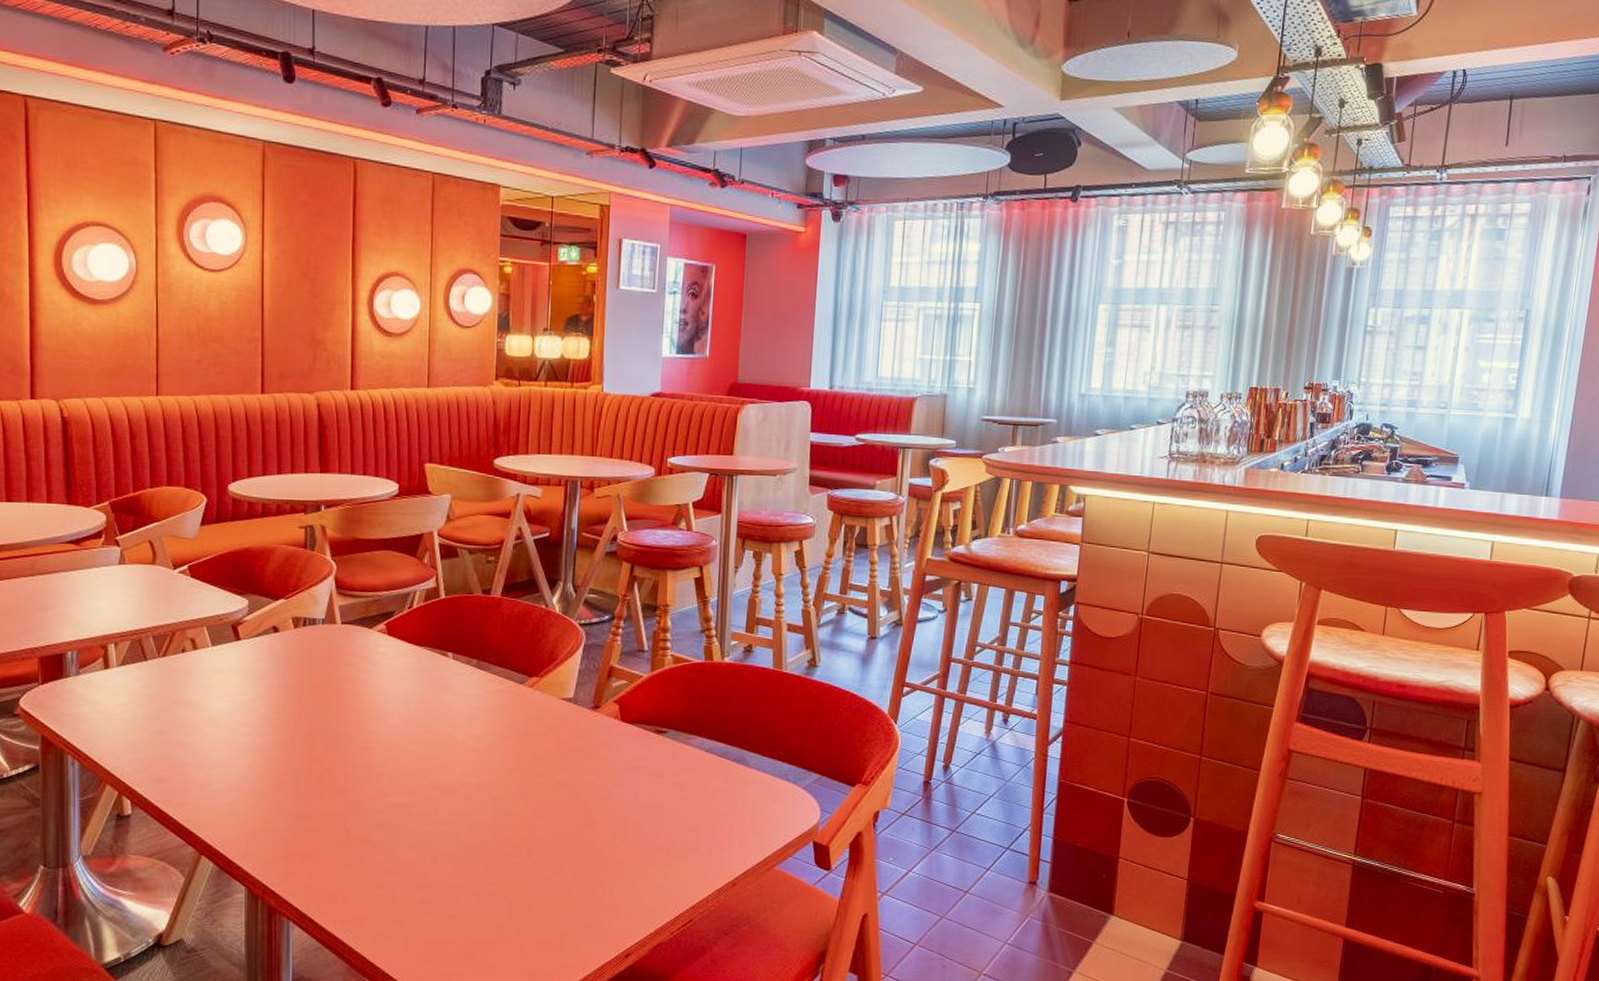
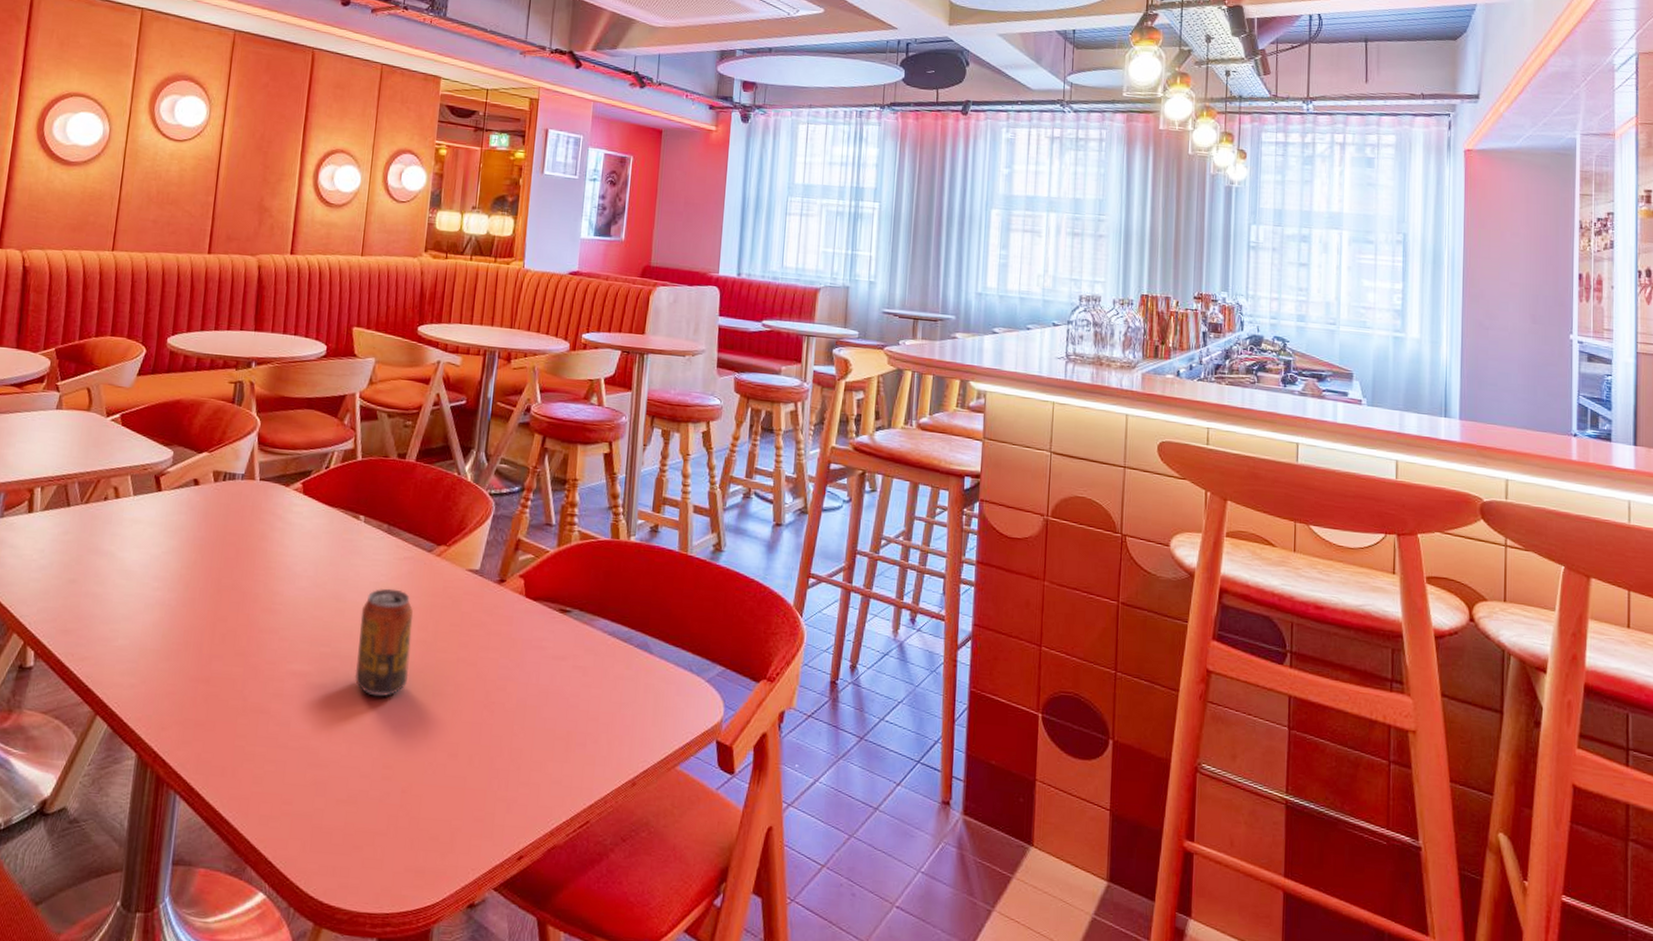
beverage can: none [455,721,510,822] -> present [354,588,414,697]

